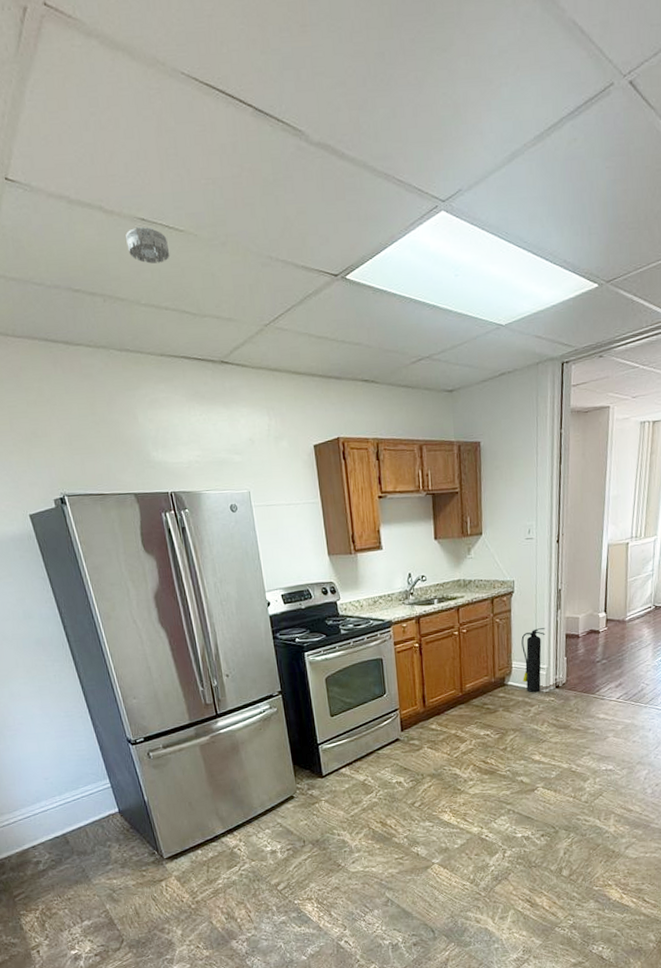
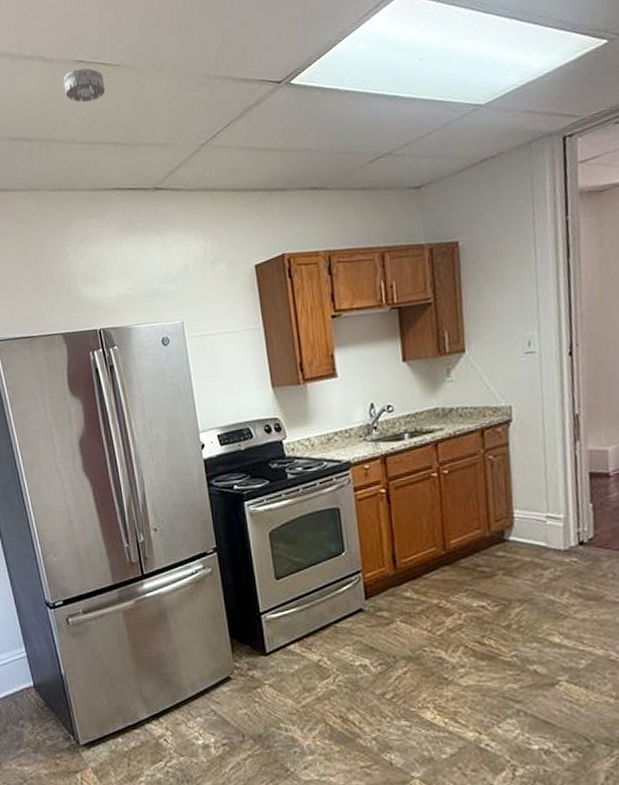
fire extinguisher: present [521,628,545,693] -> none [525,465,560,552]

